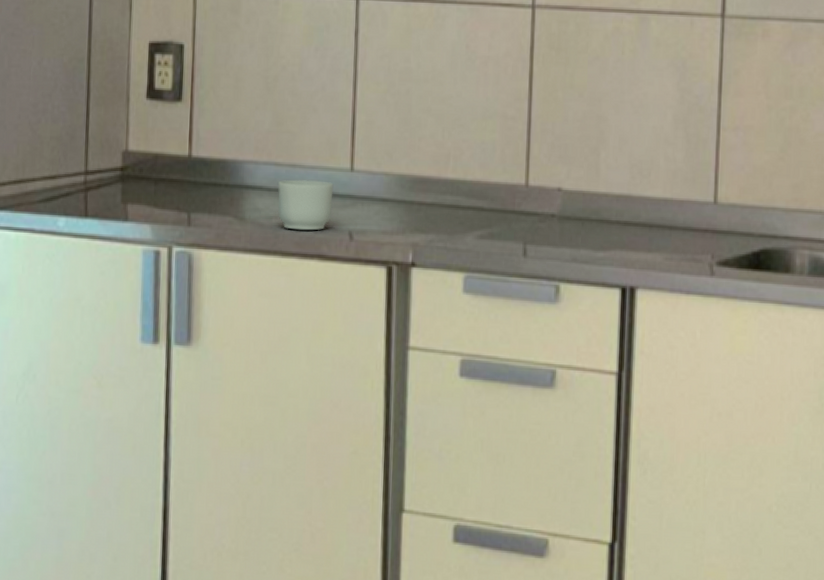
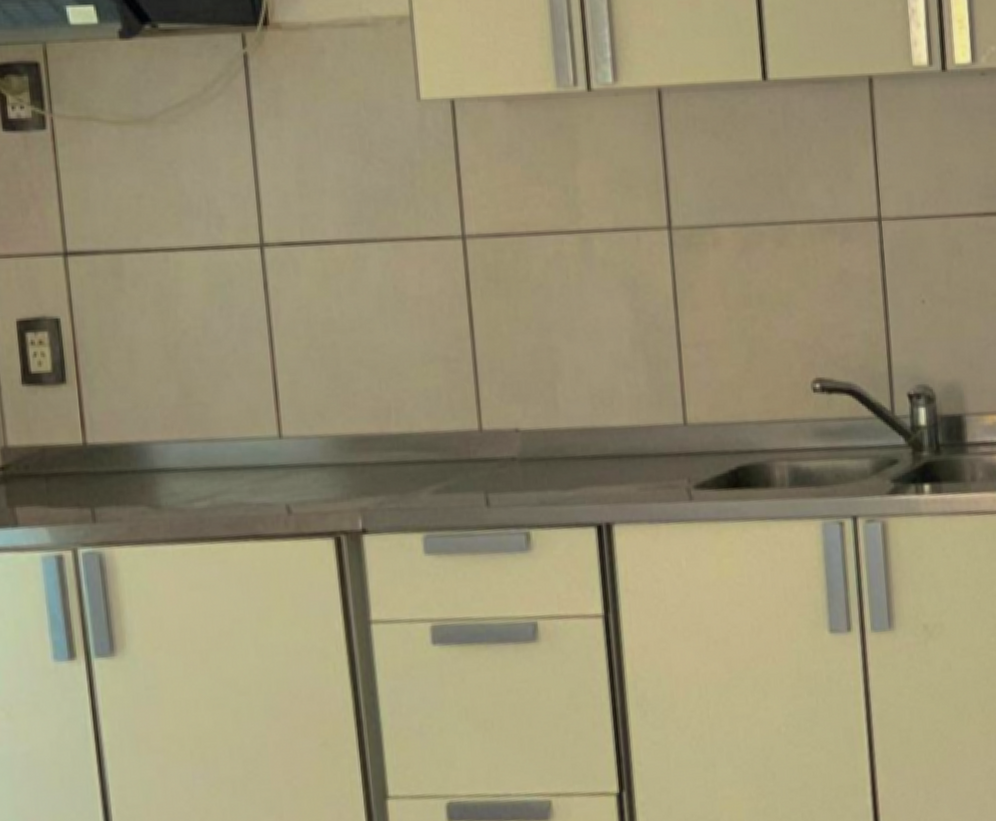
mug: present [277,180,334,231] -> none [195,453,264,511]

